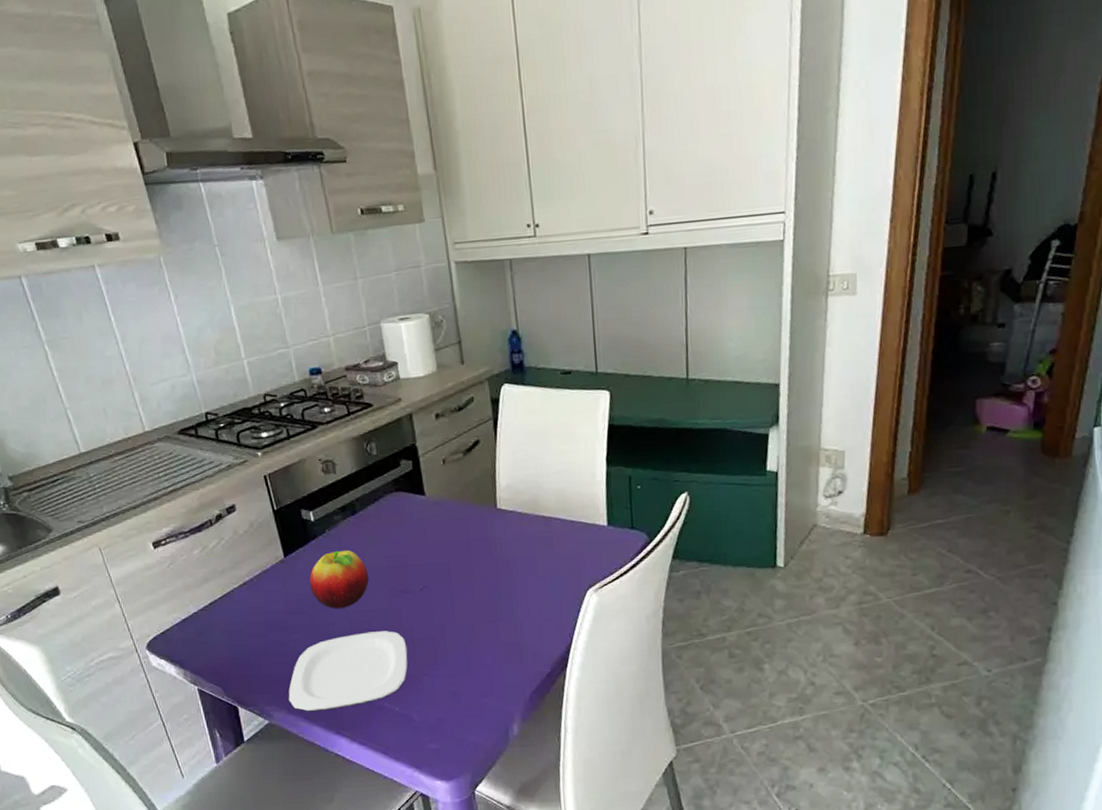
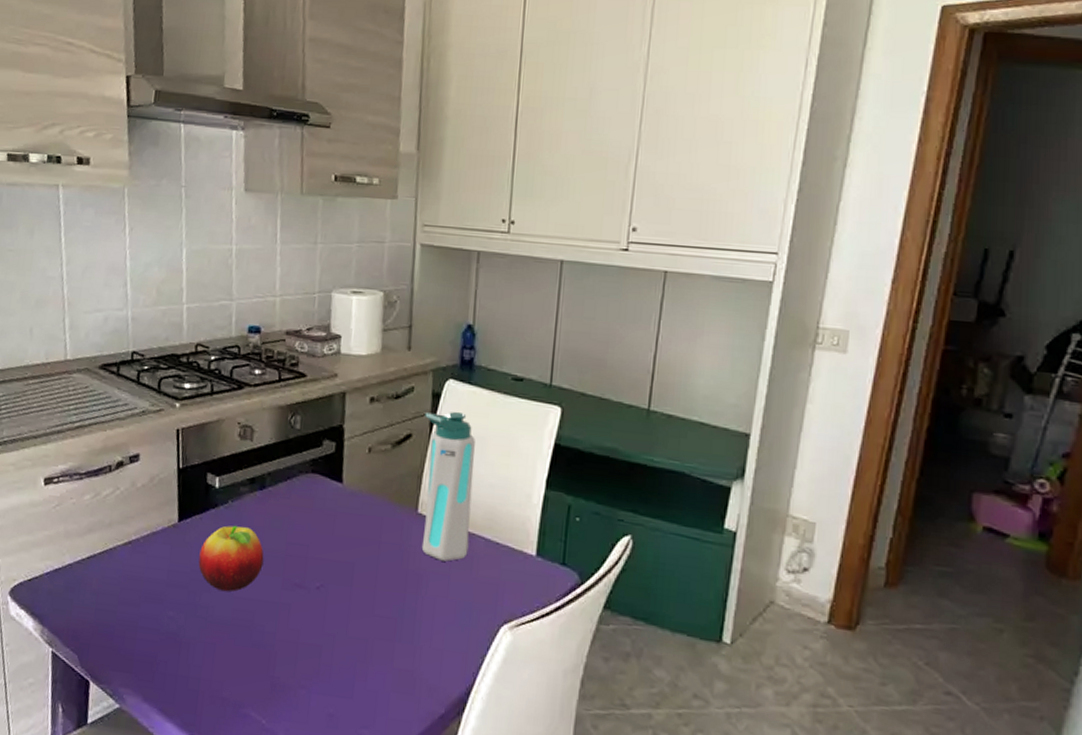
plate: present [288,631,408,712] -> none [146,623,289,708]
water bottle: none [488,412,548,546] -> present [421,411,475,562]

